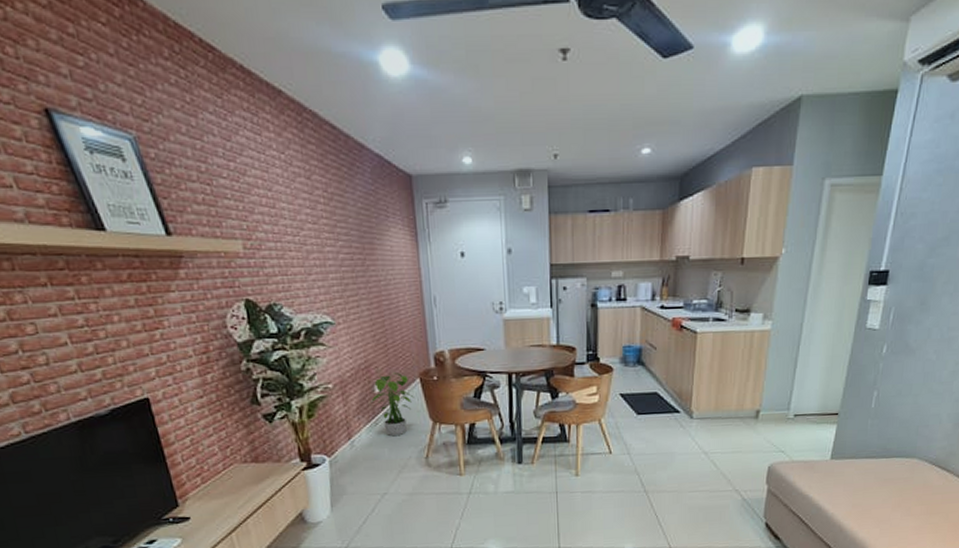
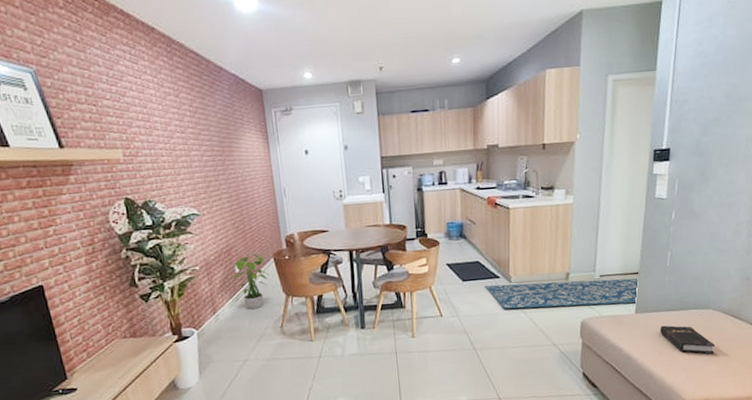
rug: none [662,419,836,449] -> present [484,278,638,309]
hardback book: none [856,474,917,509] -> present [660,325,716,355]

